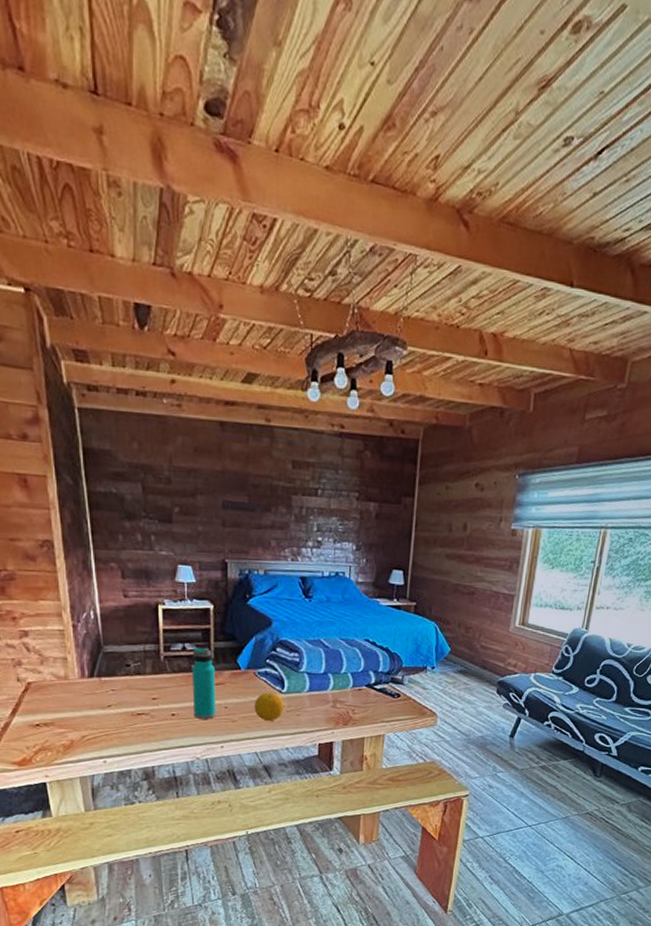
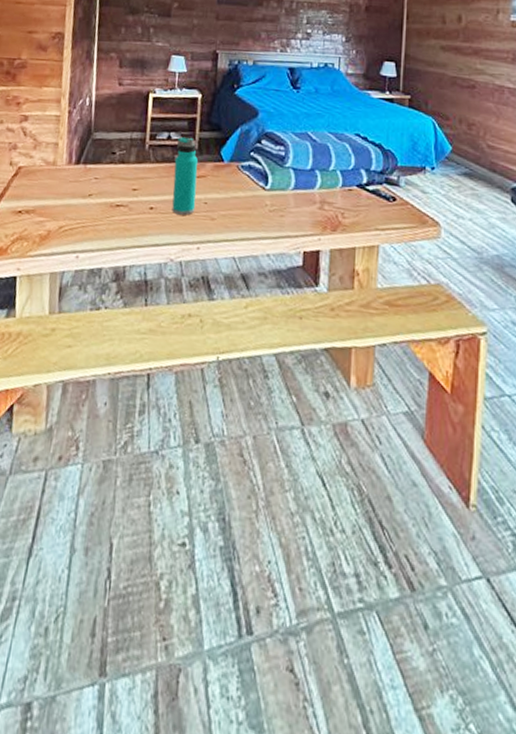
fruit: present [254,692,285,721] -> none [235,188,268,221]

